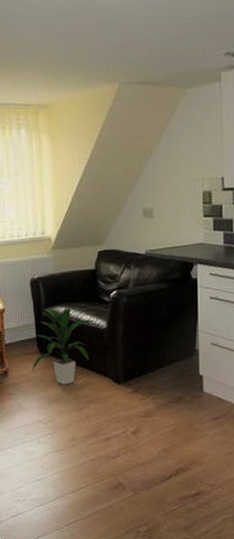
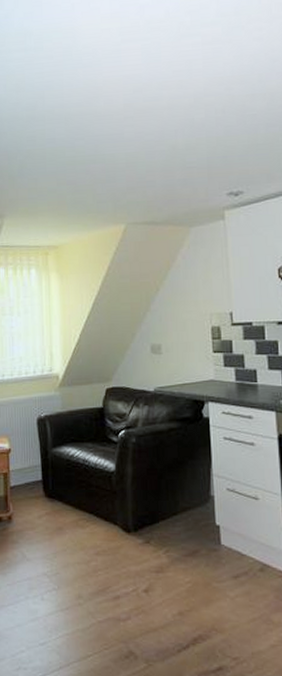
indoor plant: present [32,305,95,385] -> none [37,445,102,533]

